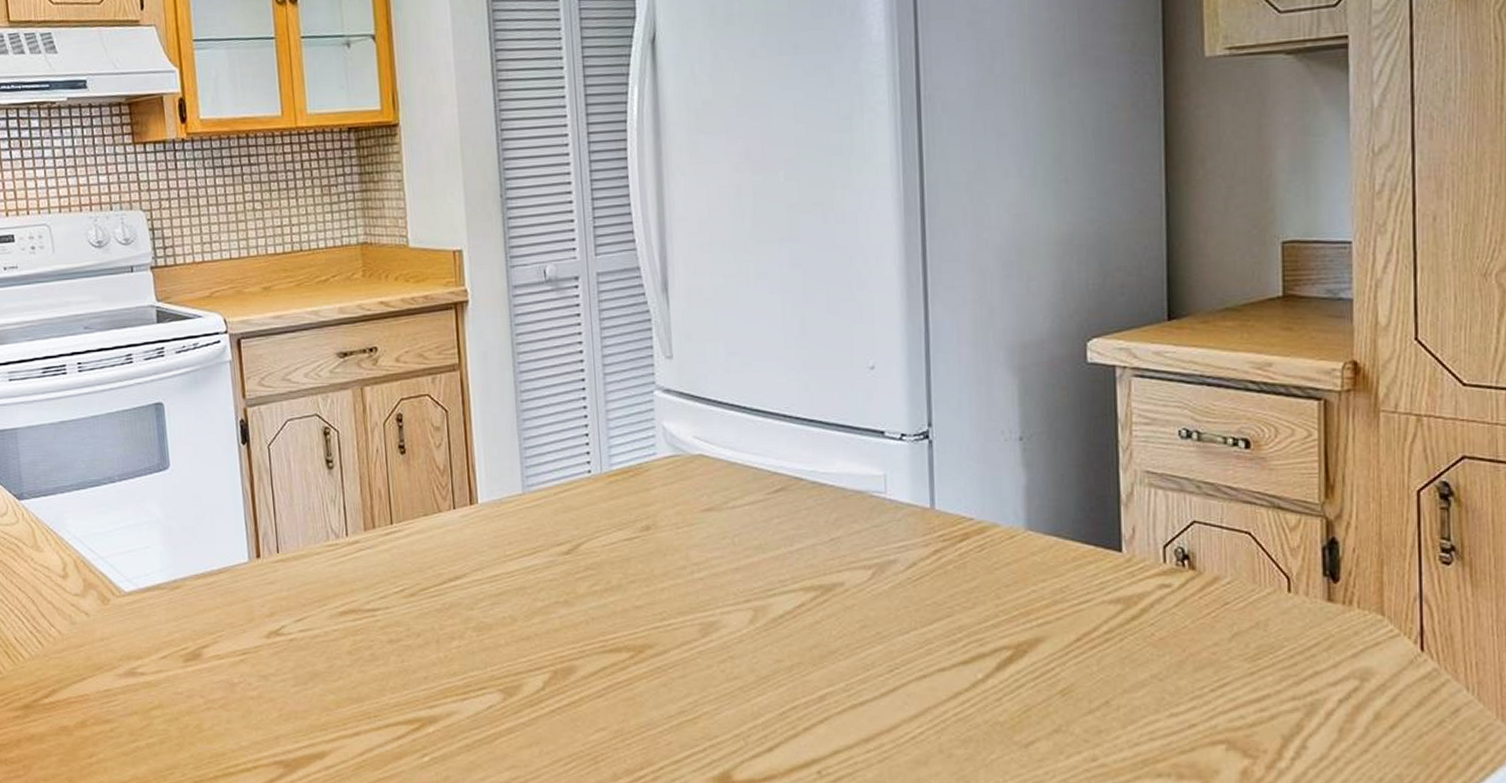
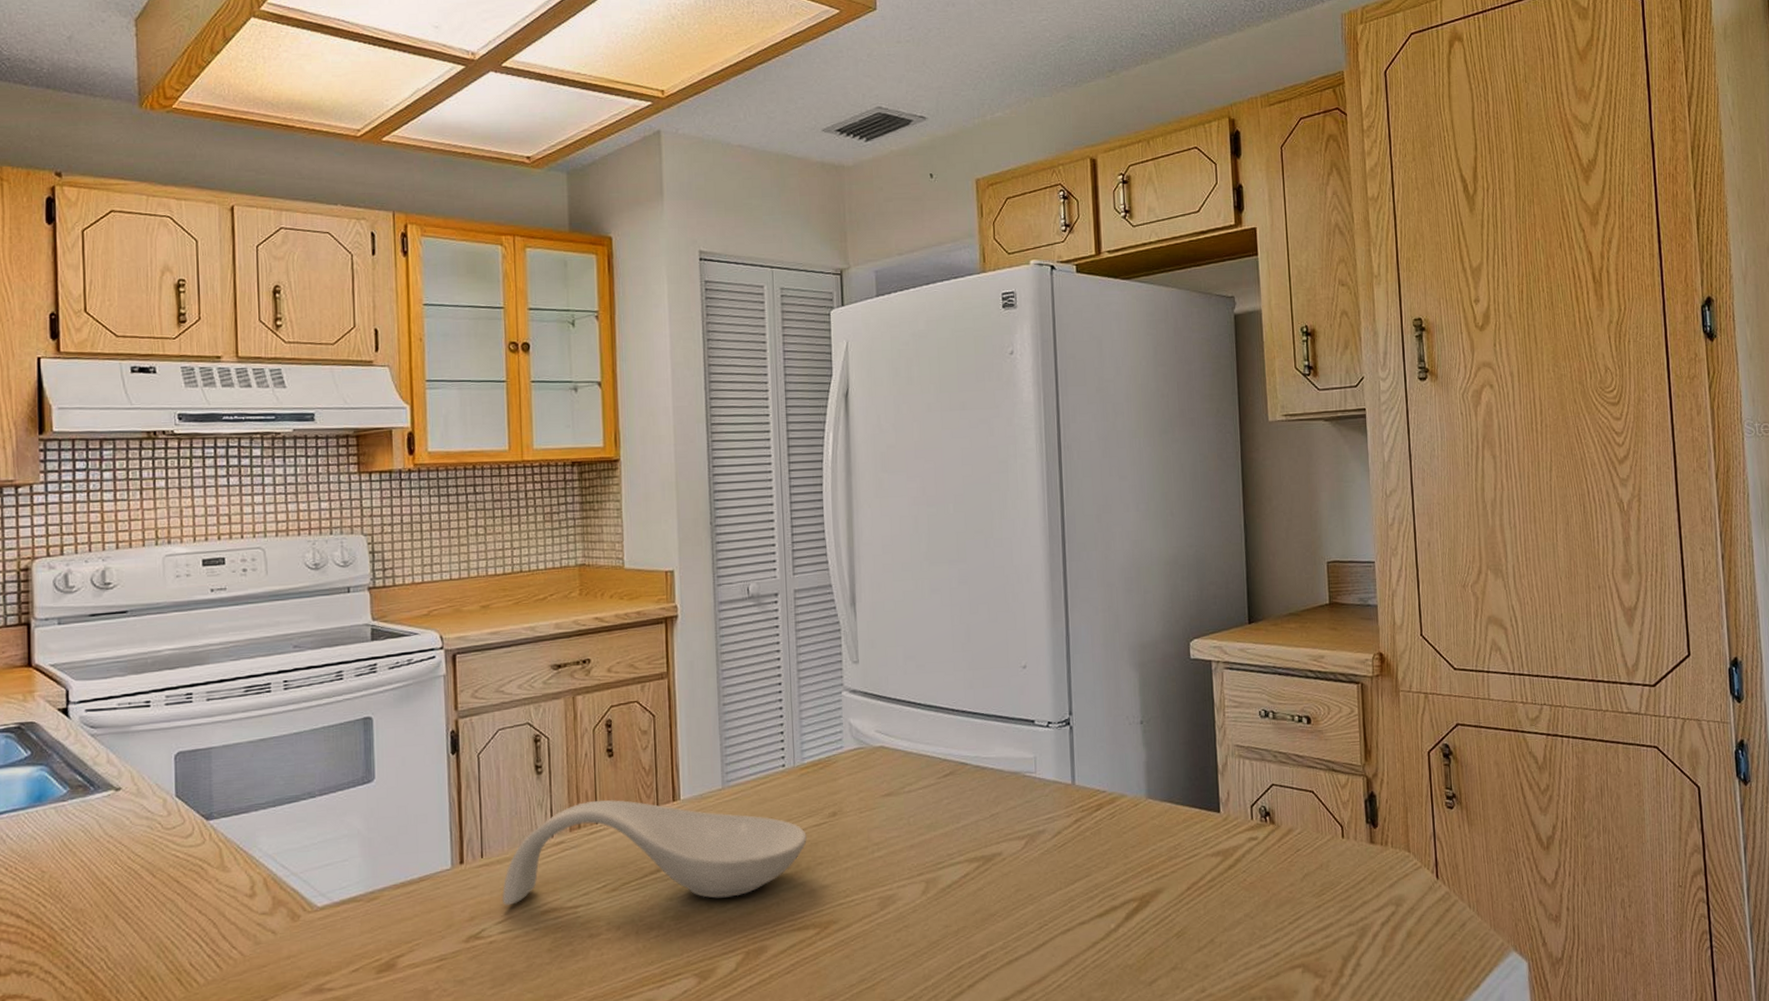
spoon rest: none [299,499,617,611] -> present [501,800,807,907]

